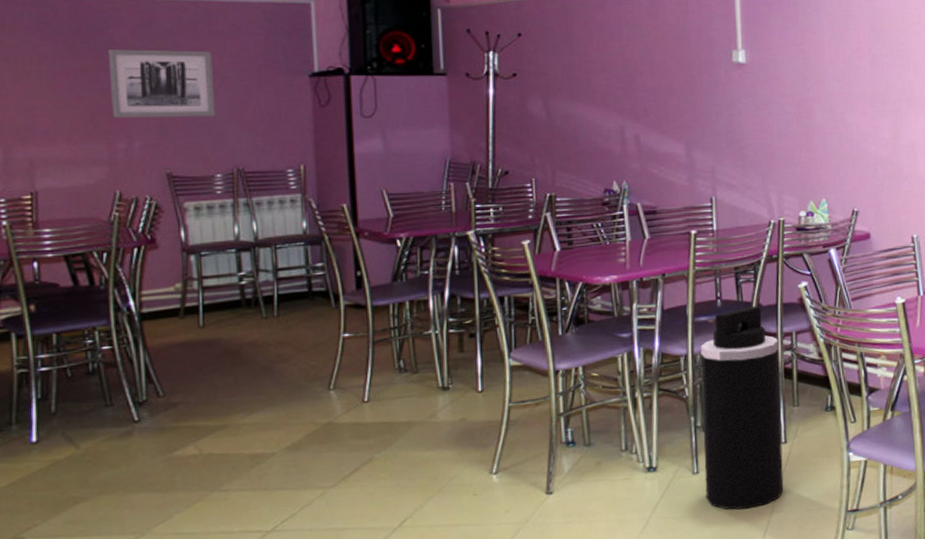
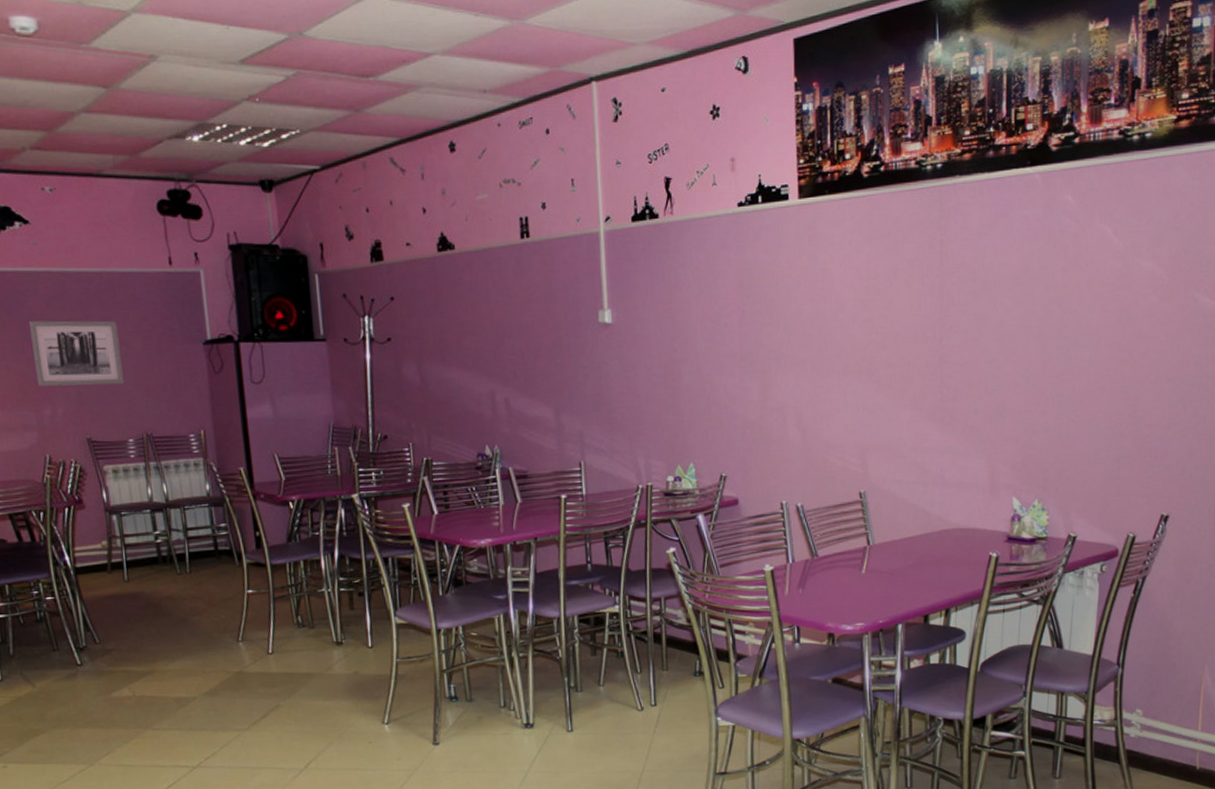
trash can: present [700,306,784,510] -> none [572,570,654,767]

